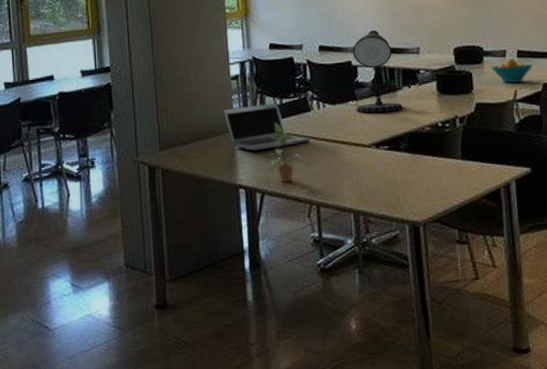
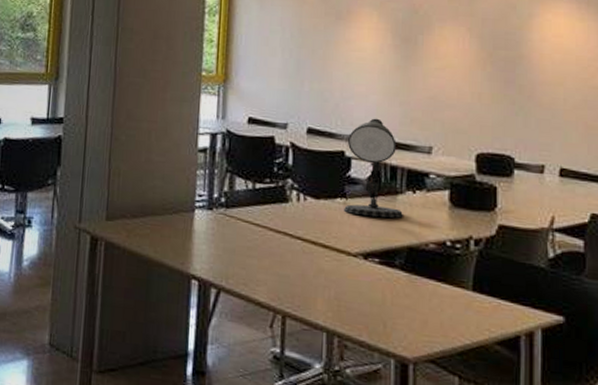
laptop: present [222,103,310,151] -> none [184,184,284,239]
potted plant: present [265,122,309,183] -> none [226,209,278,282]
fruit bowl: present [490,59,533,83] -> none [522,177,580,208]

